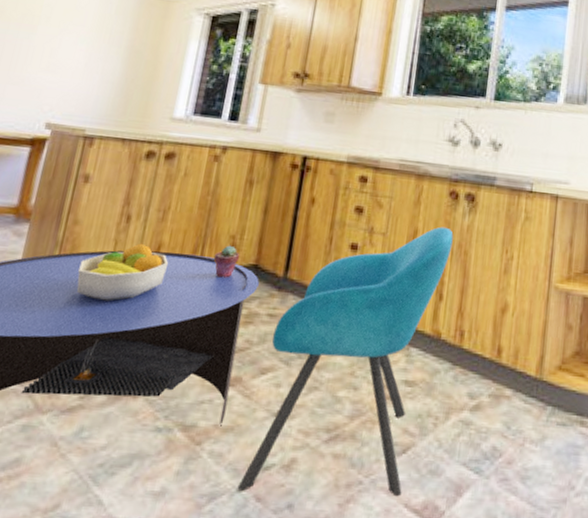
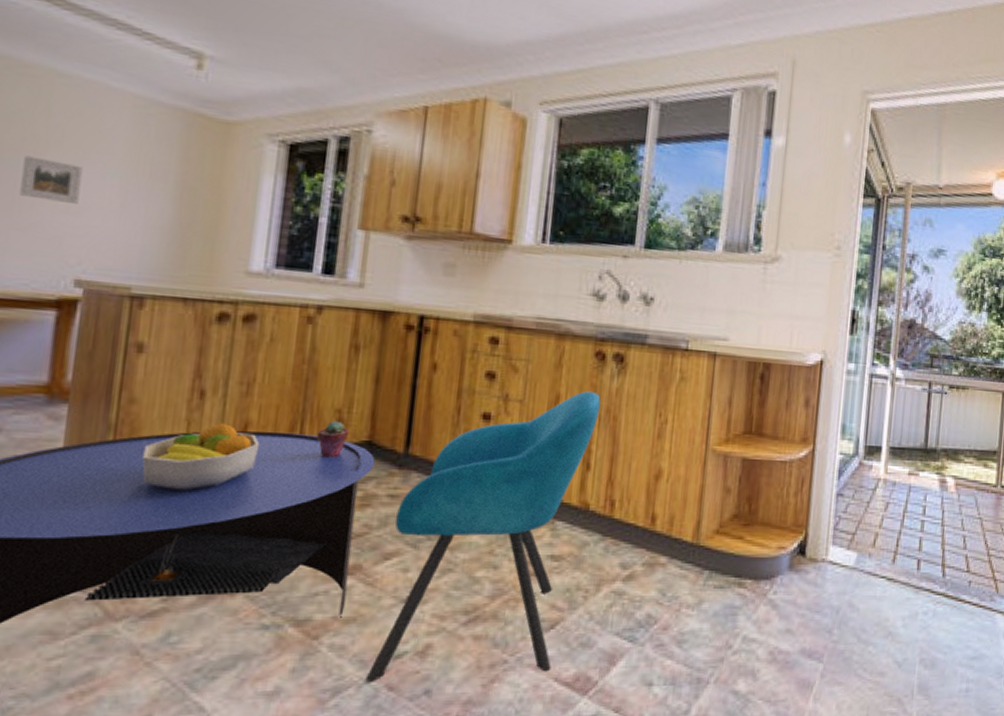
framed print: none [16,27,62,64] -> present [20,155,83,204]

